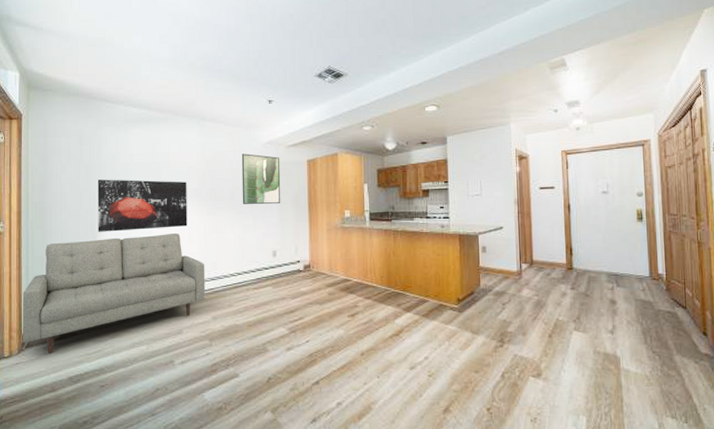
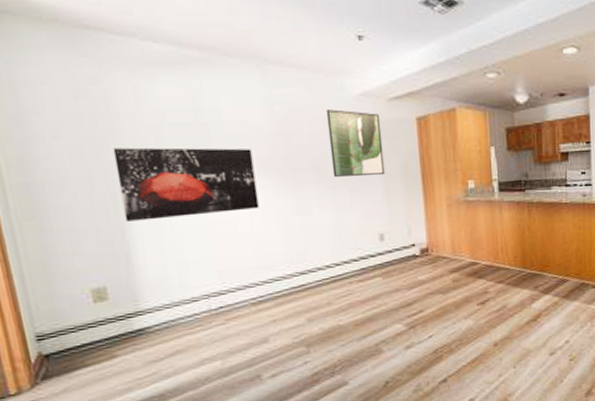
sofa: present [22,232,206,354] -> none [22,217,296,384]

